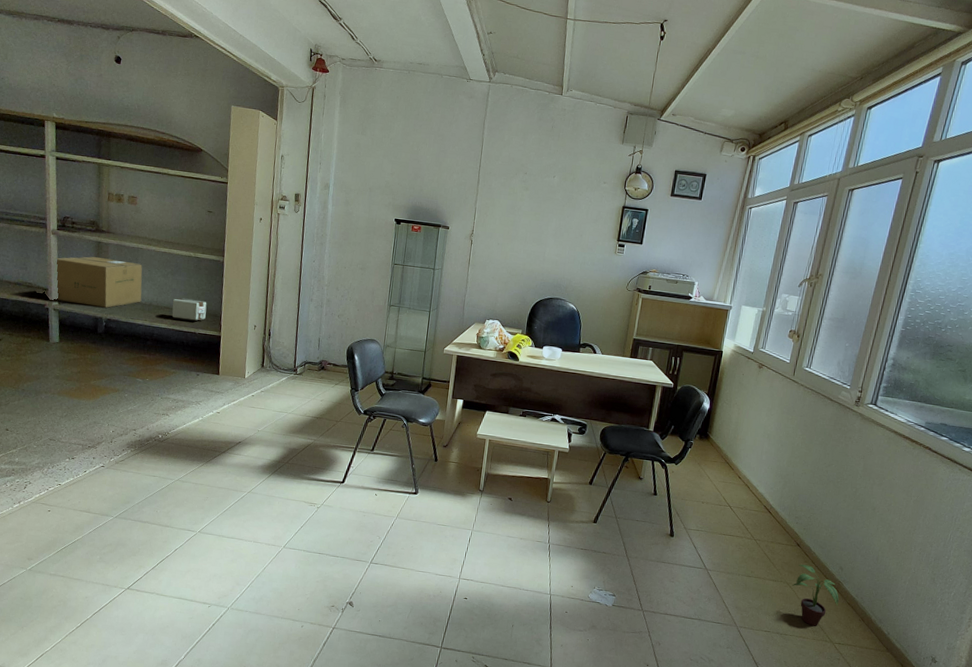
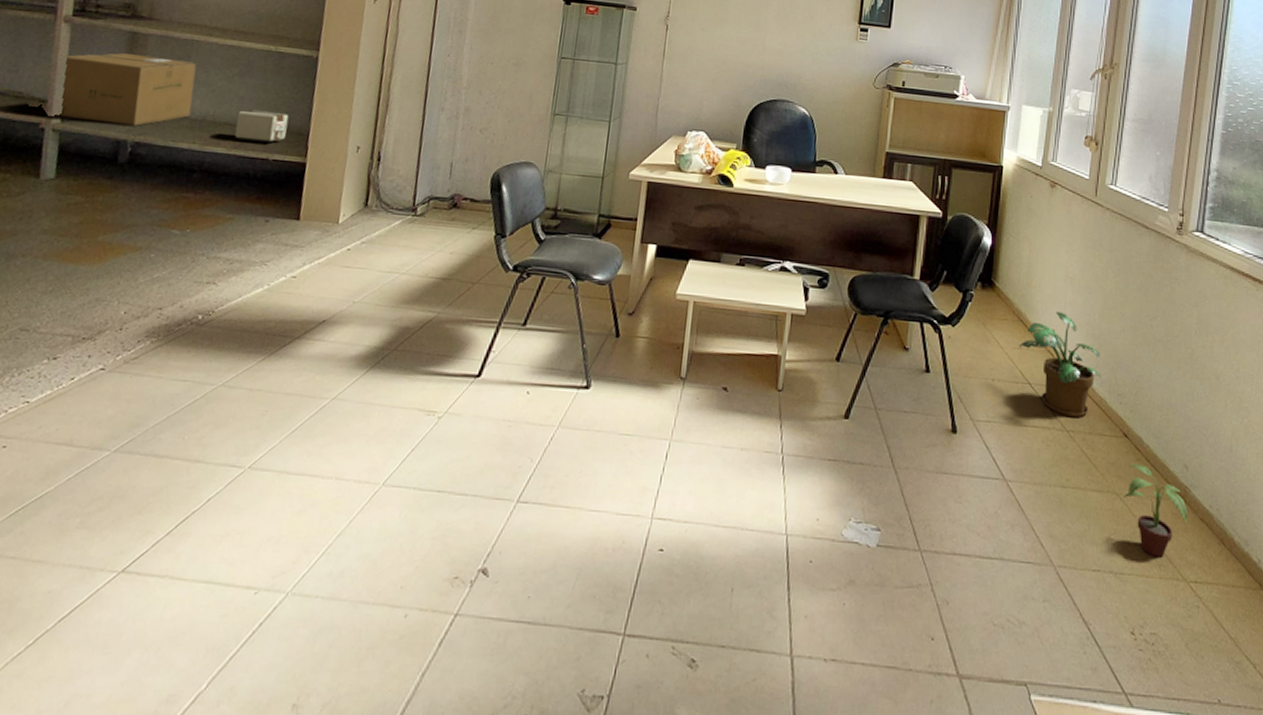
potted plant: none [724,457,786,532] -> present [1019,311,1101,418]

